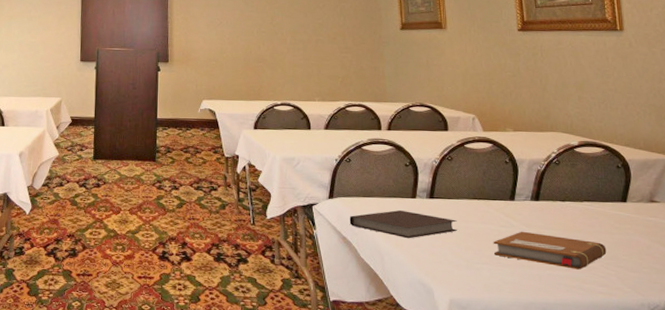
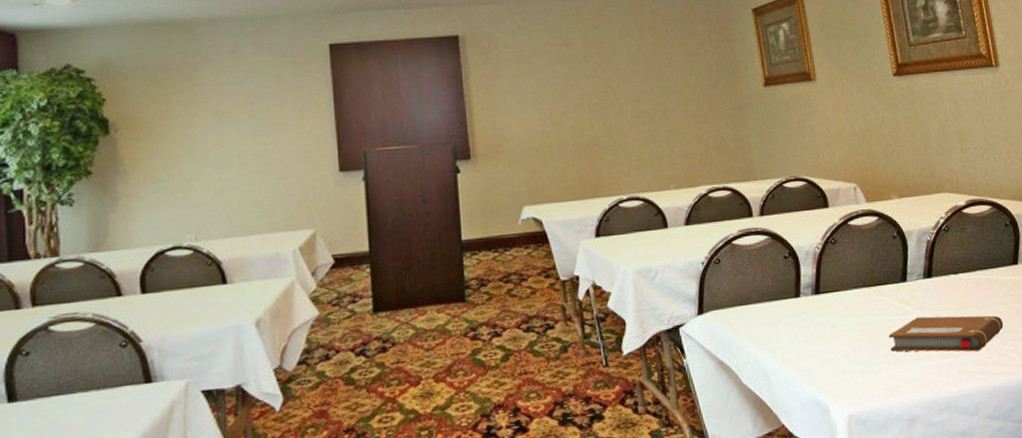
notebook: present [349,210,457,239] -> none [725,314,849,350]

